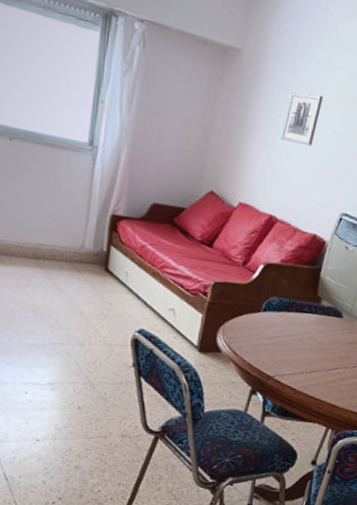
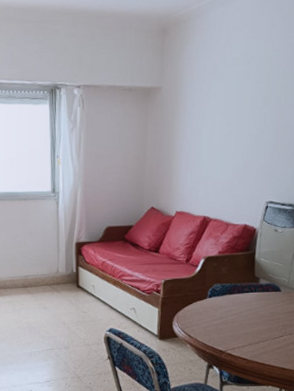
wall art: present [280,92,324,146] -> none [203,106,237,152]

